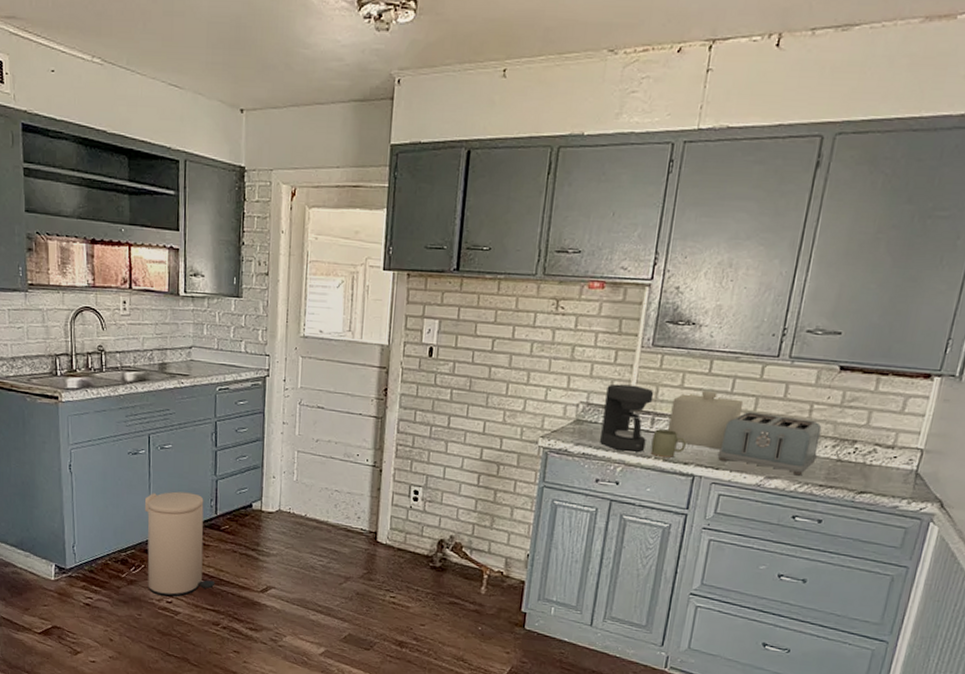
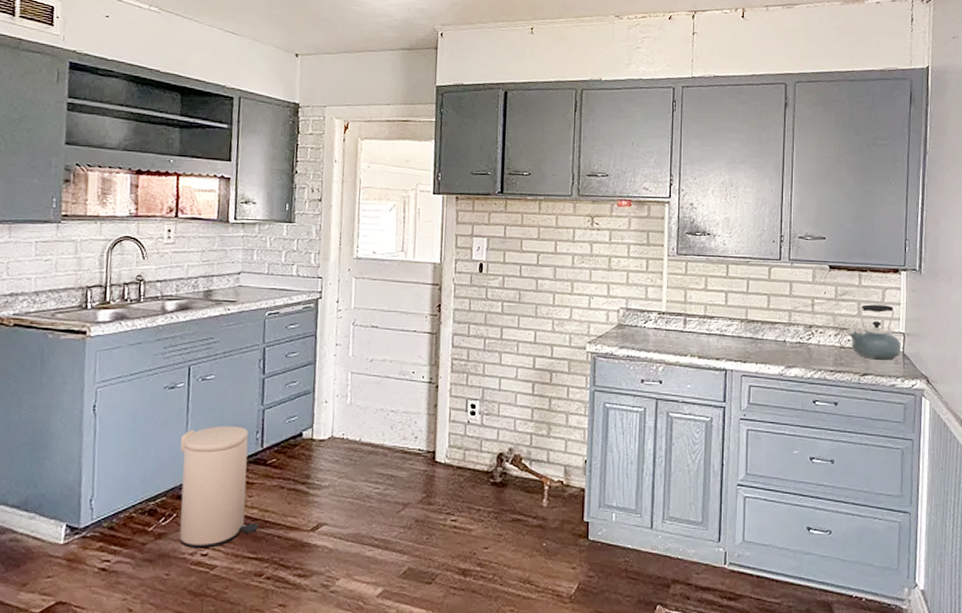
coffee maker: present [600,384,654,453] -> none [641,289,683,352]
mug: present [650,429,686,458] -> none [686,329,716,354]
canister: present [668,391,743,450] -> none [699,292,757,345]
toaster: present [717,412,822,476] -> none [743,309,824,363]
kettle: none [847,413,916,479] -> present [846,304,902,360]

